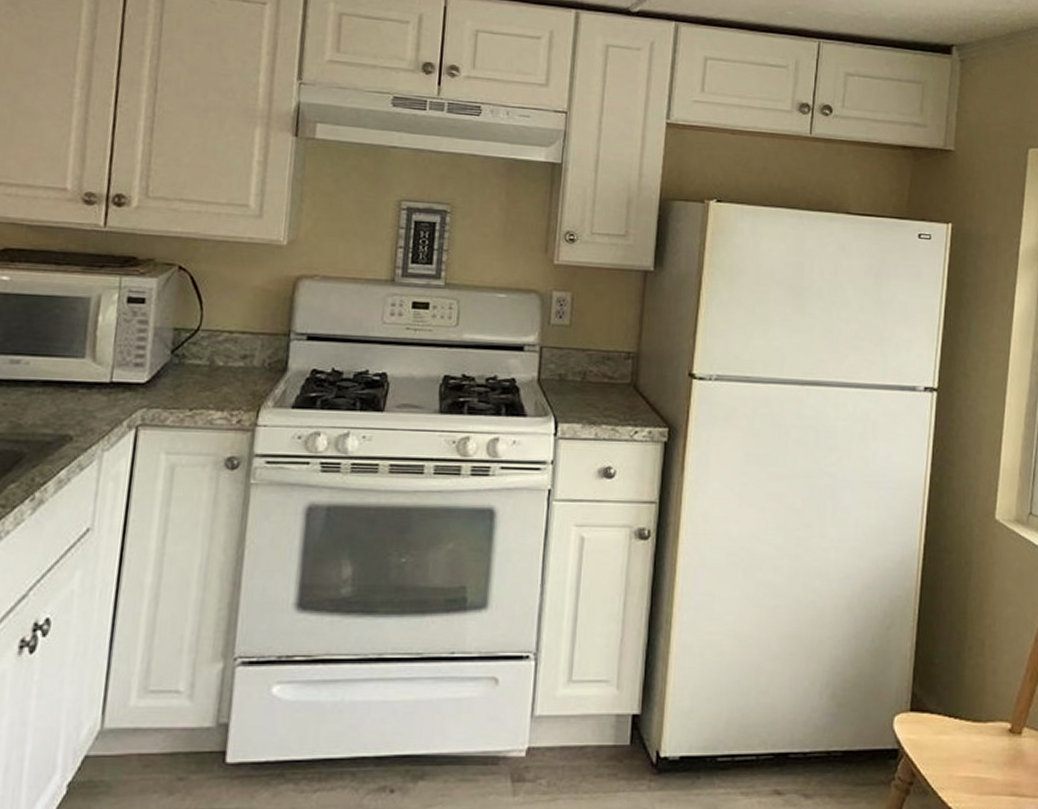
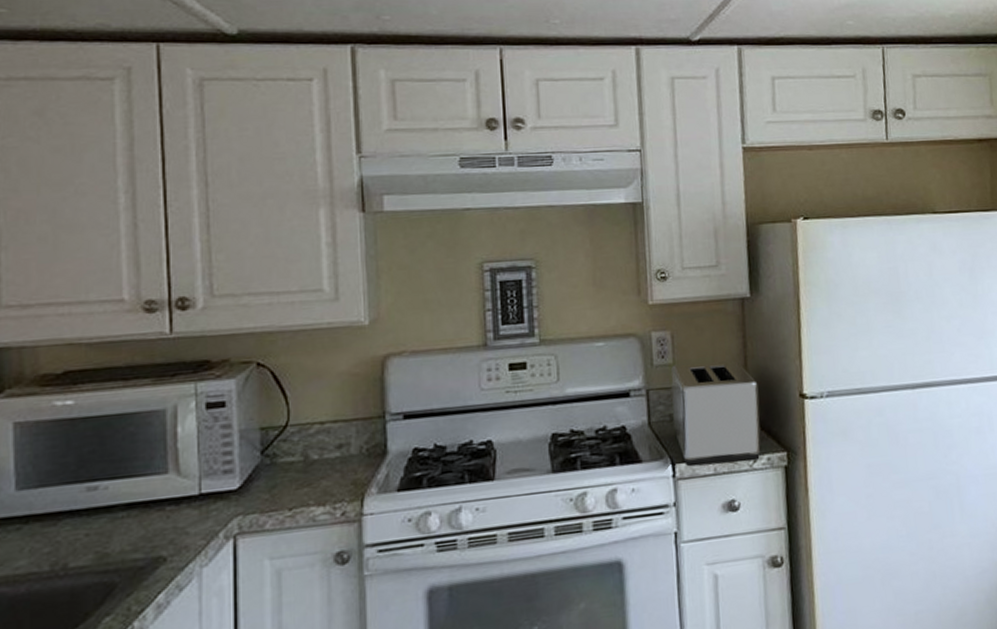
toaster: none [561,326,649,432] -> present [670,360,761,467]

